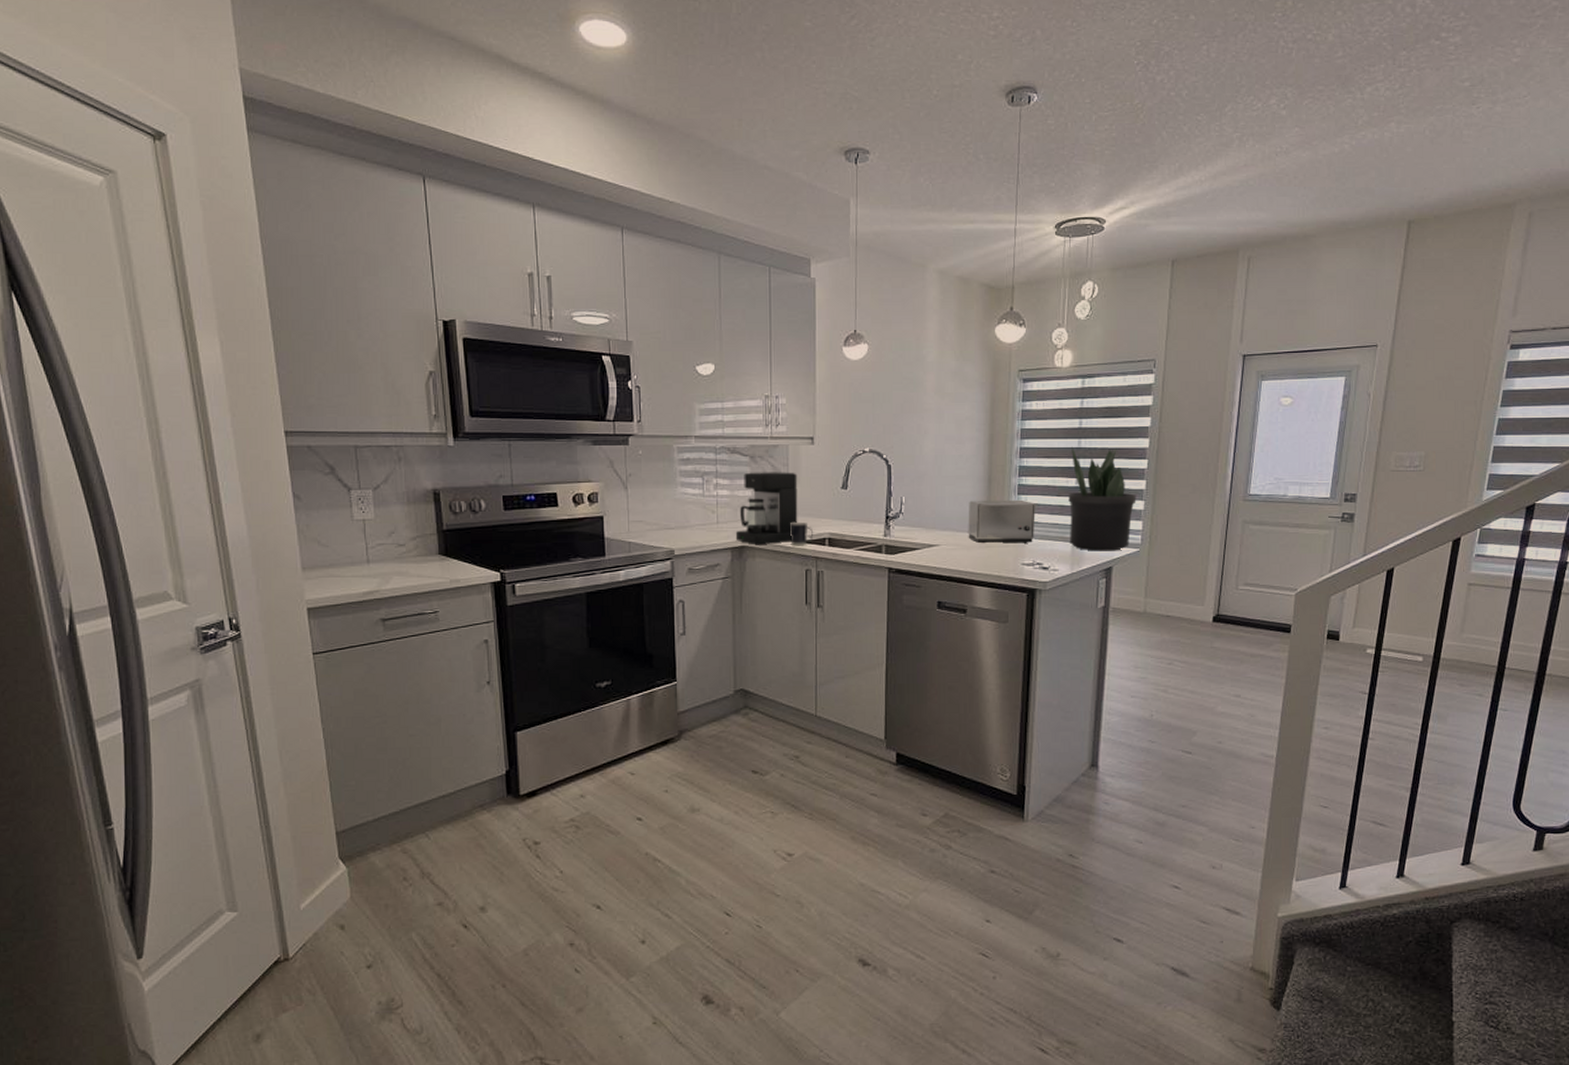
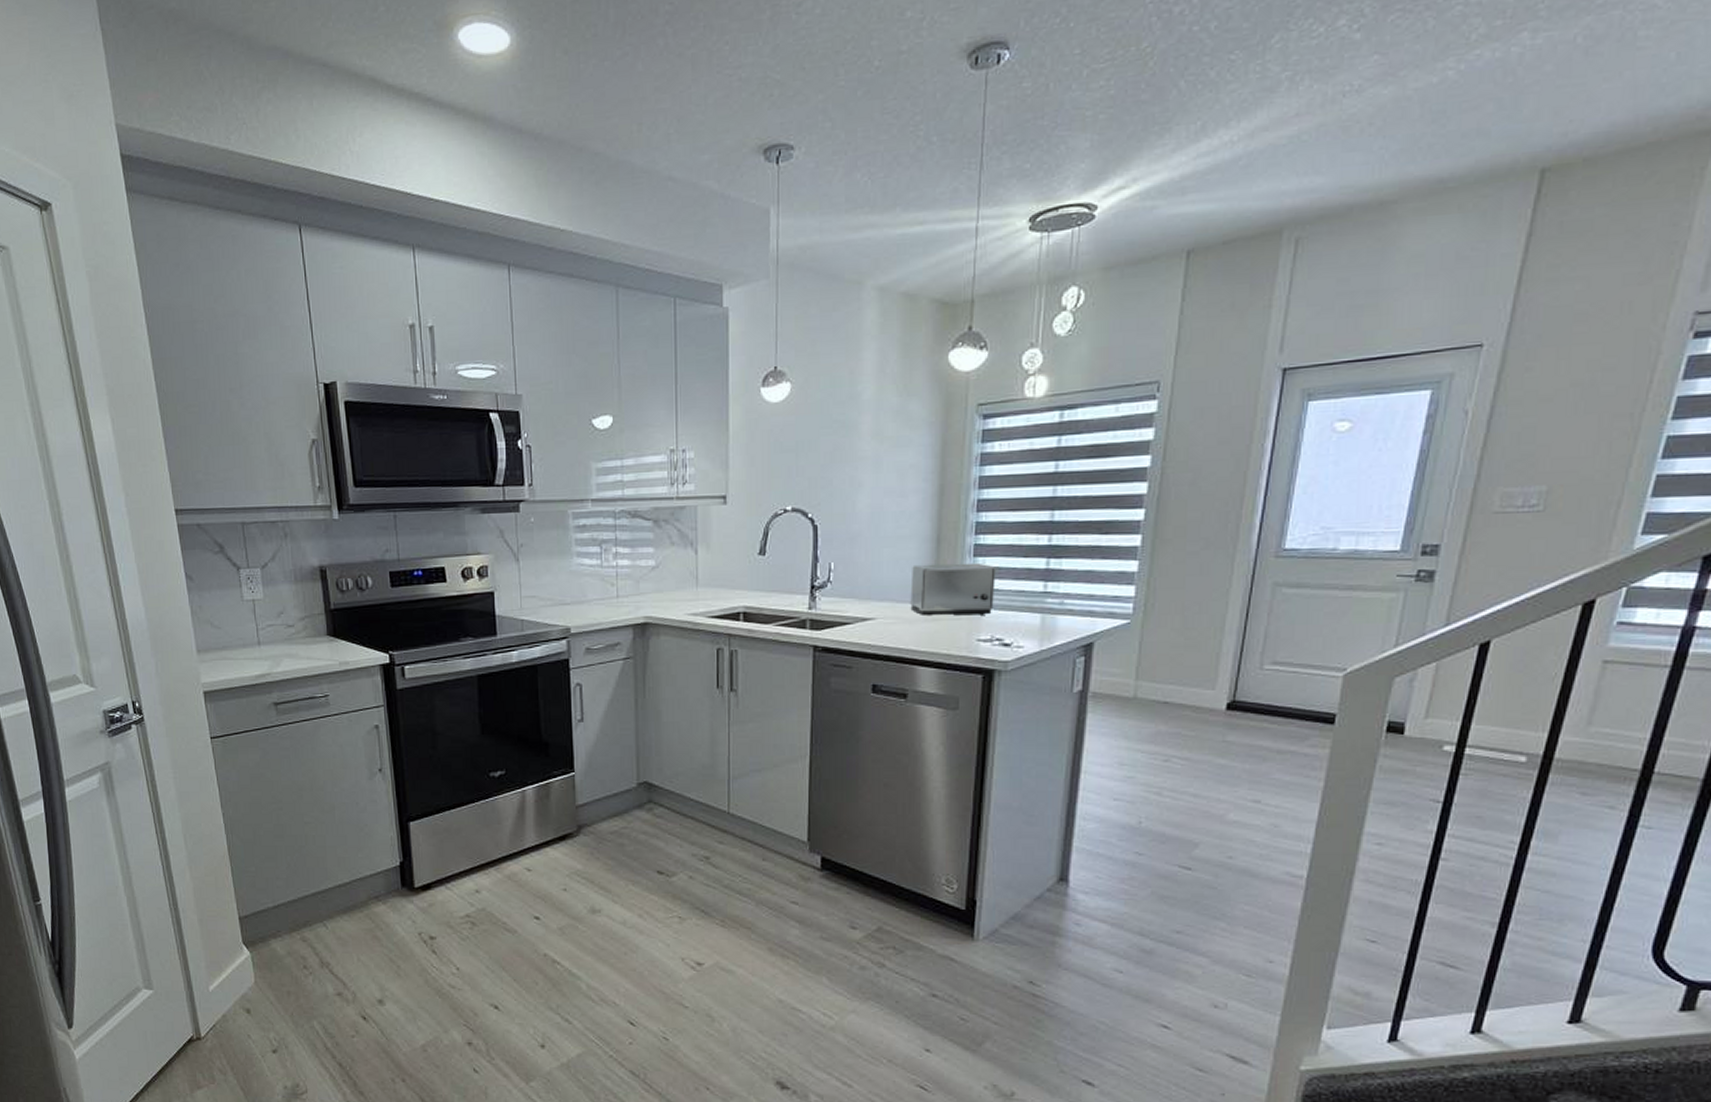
coffee maker: present [735,472,798,544] -> none [637,537,708,620]
mug: present [789,523,814,545] -> none [698,595,726,621]
planter: present [1068,446,1137,551] -> none [1038,495,1128,624]

